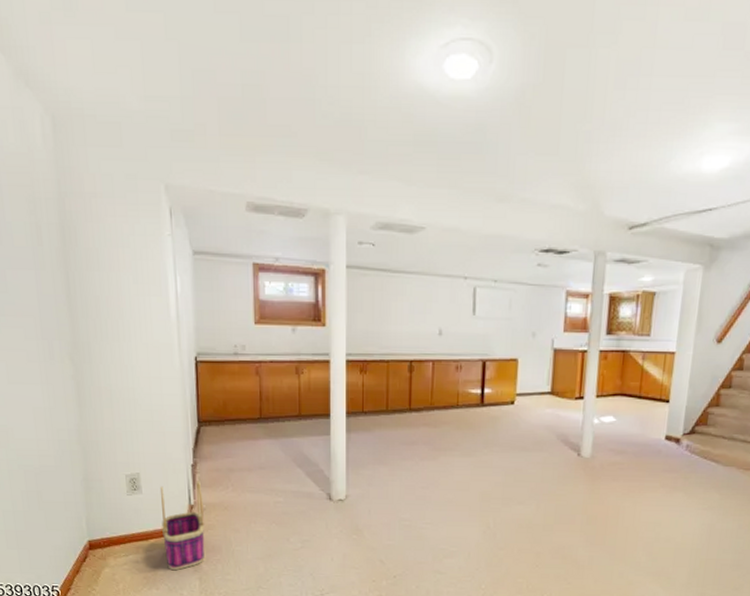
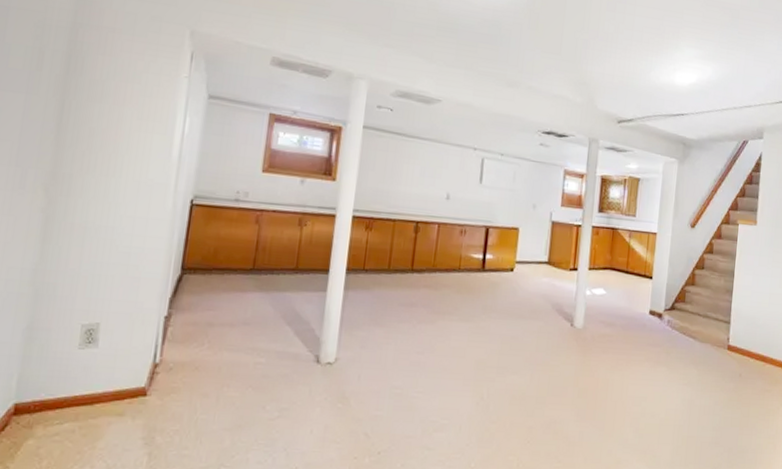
basket: present [159,481,205,571] -> none [111,335,172,444]

